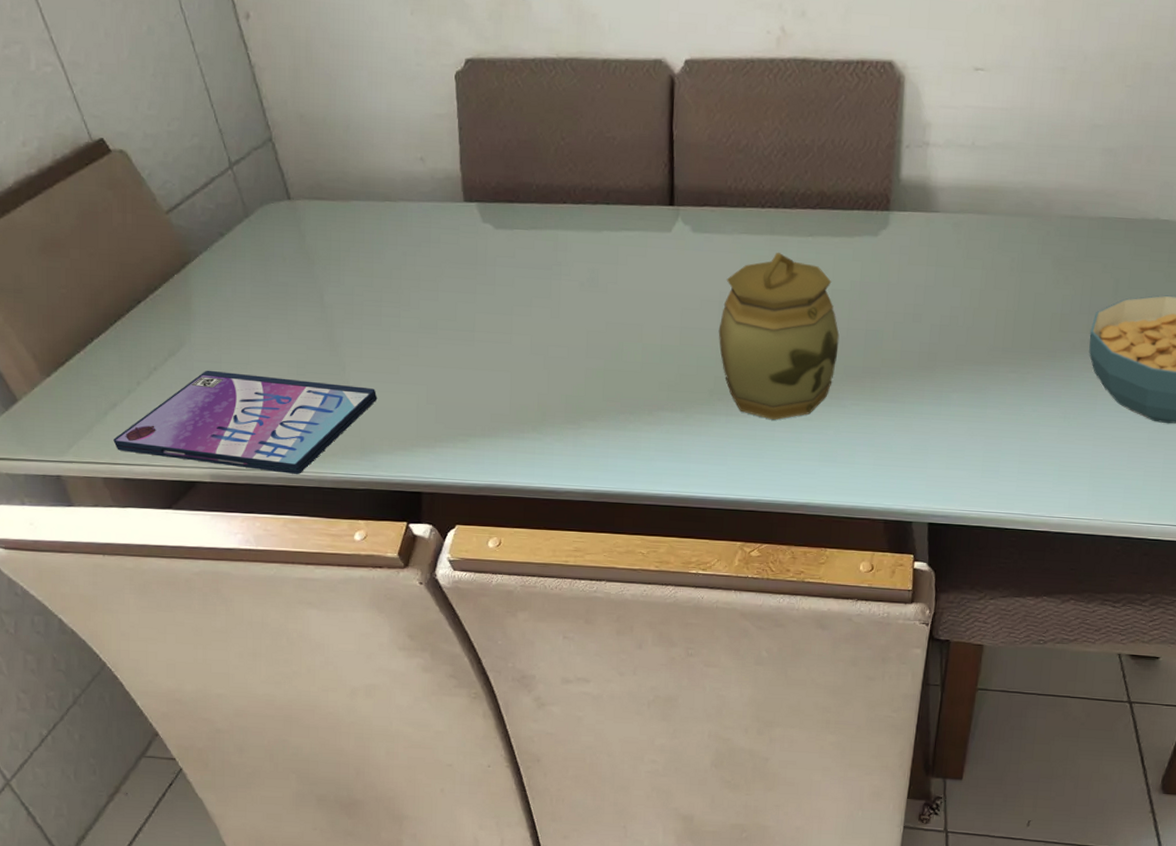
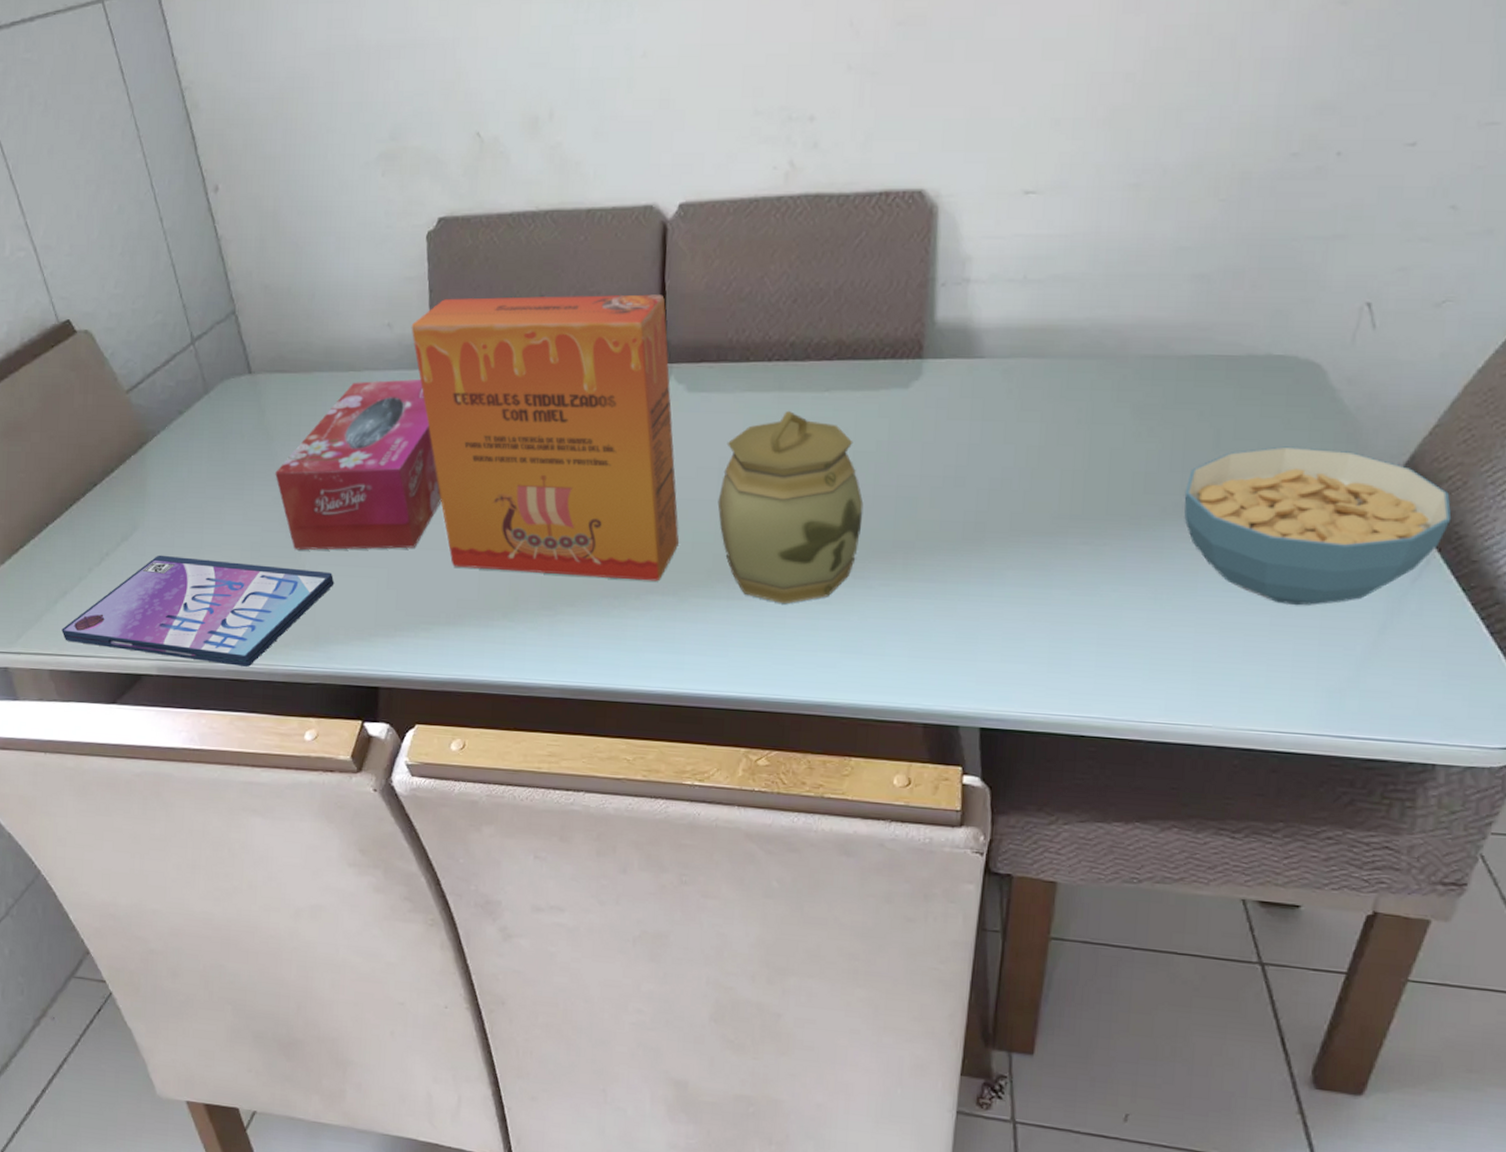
tissue box: none [317,210,475,368] -> present [275,378,442,550]
cereal box: none [442,136,685,400] -> present [411,294,679,582]

